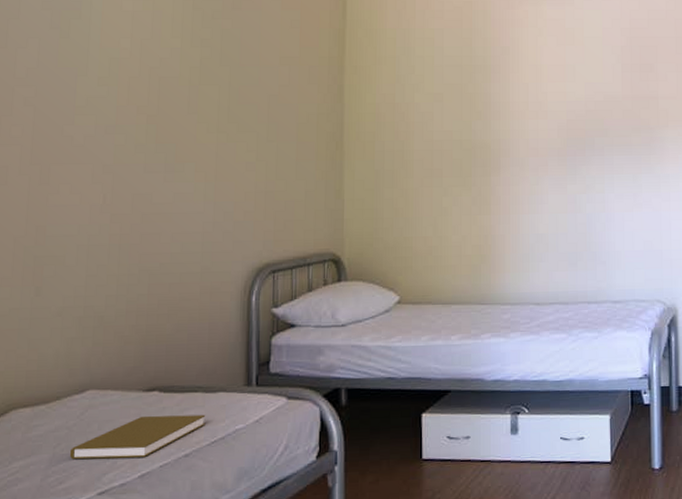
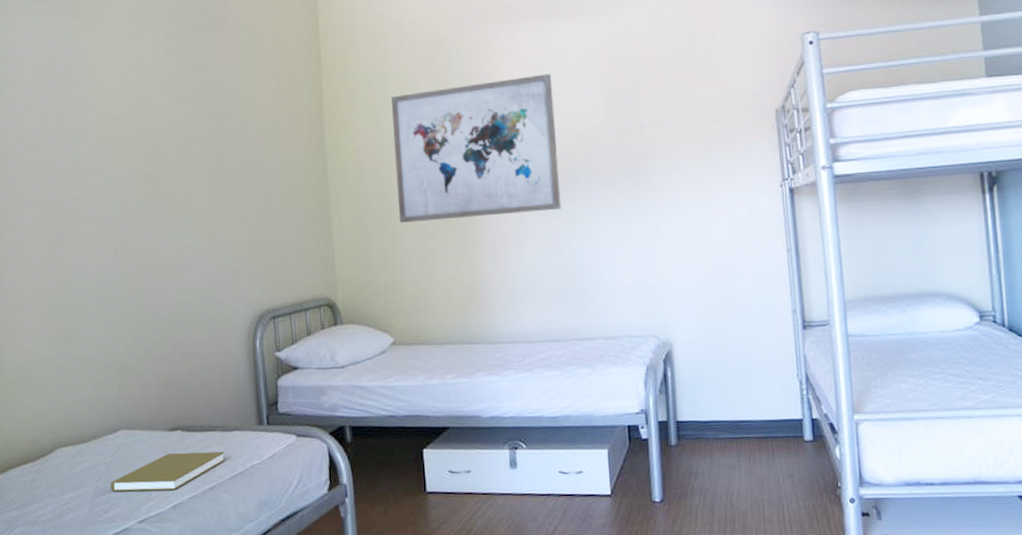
wall art: none [414,42,576,180] -> present [391,73,562,223]

